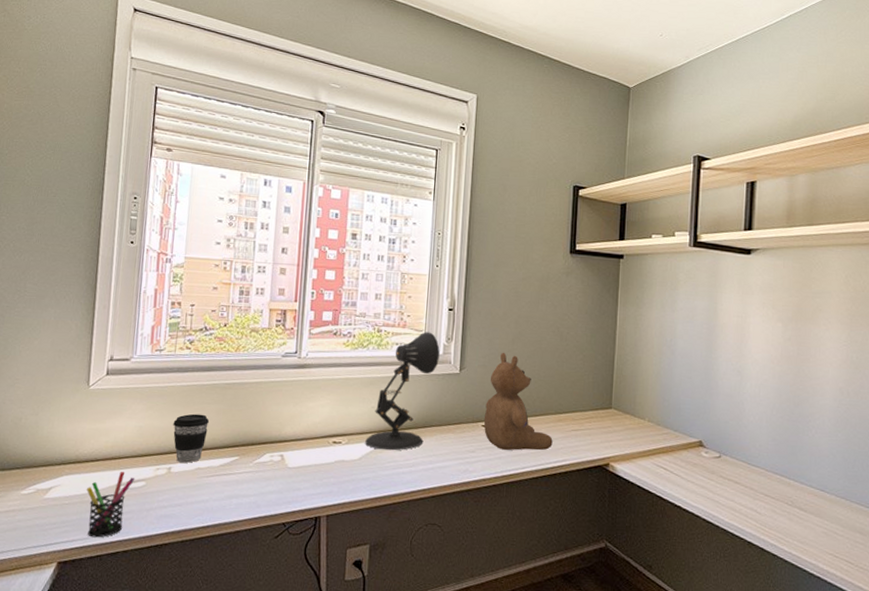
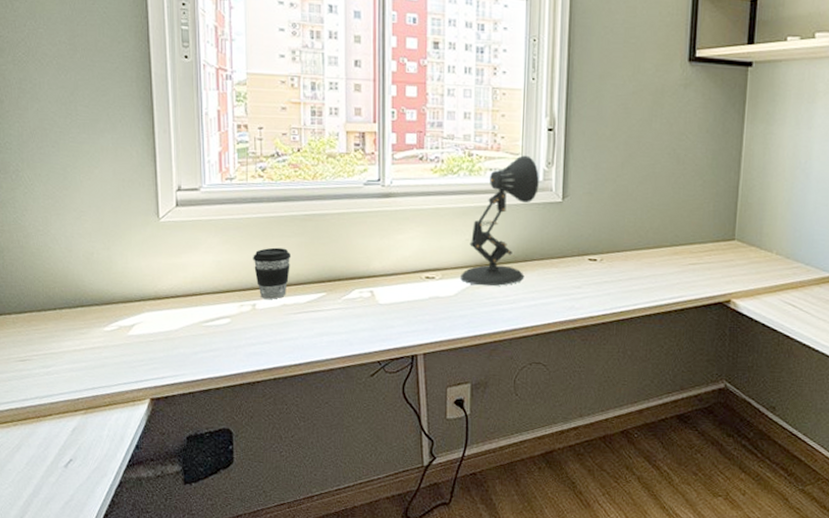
pen holder: present [87,472,135,538] -> none [171,308,219,375]
teddy bear: present [483,352,553,451] -> none [590,177,668,286]

